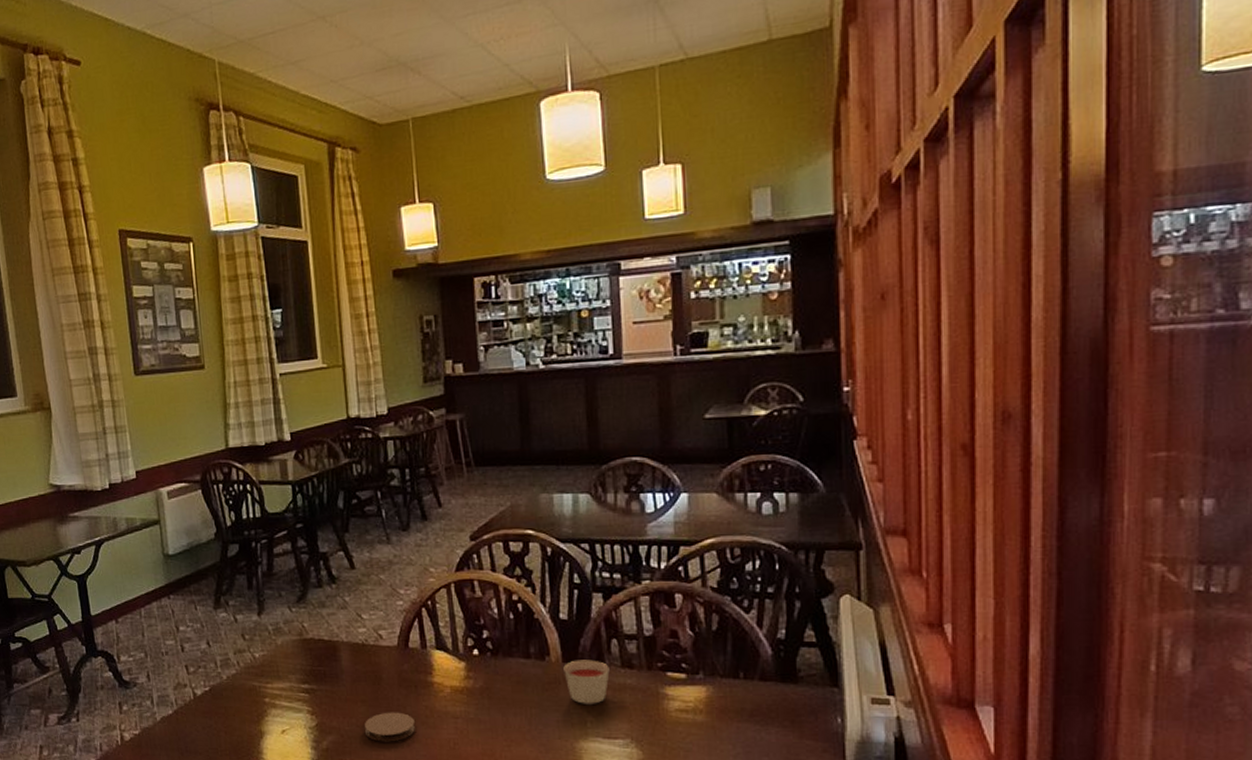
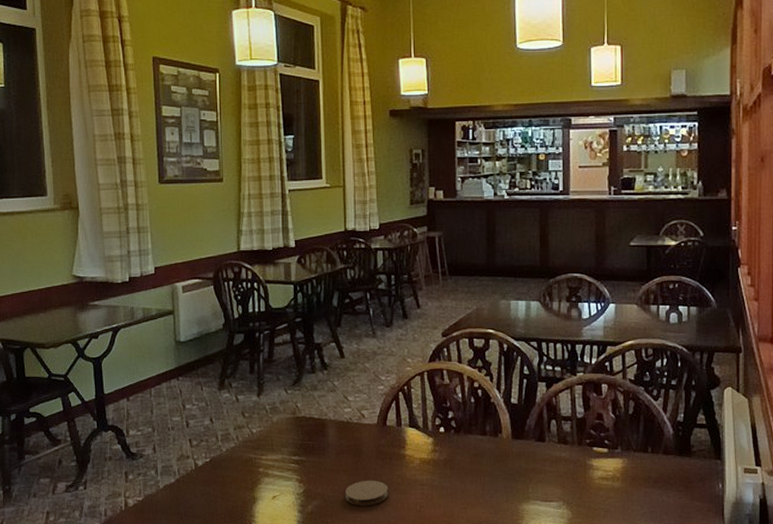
candle: present [563,660,610,704] -> none [512,437,549,473]

